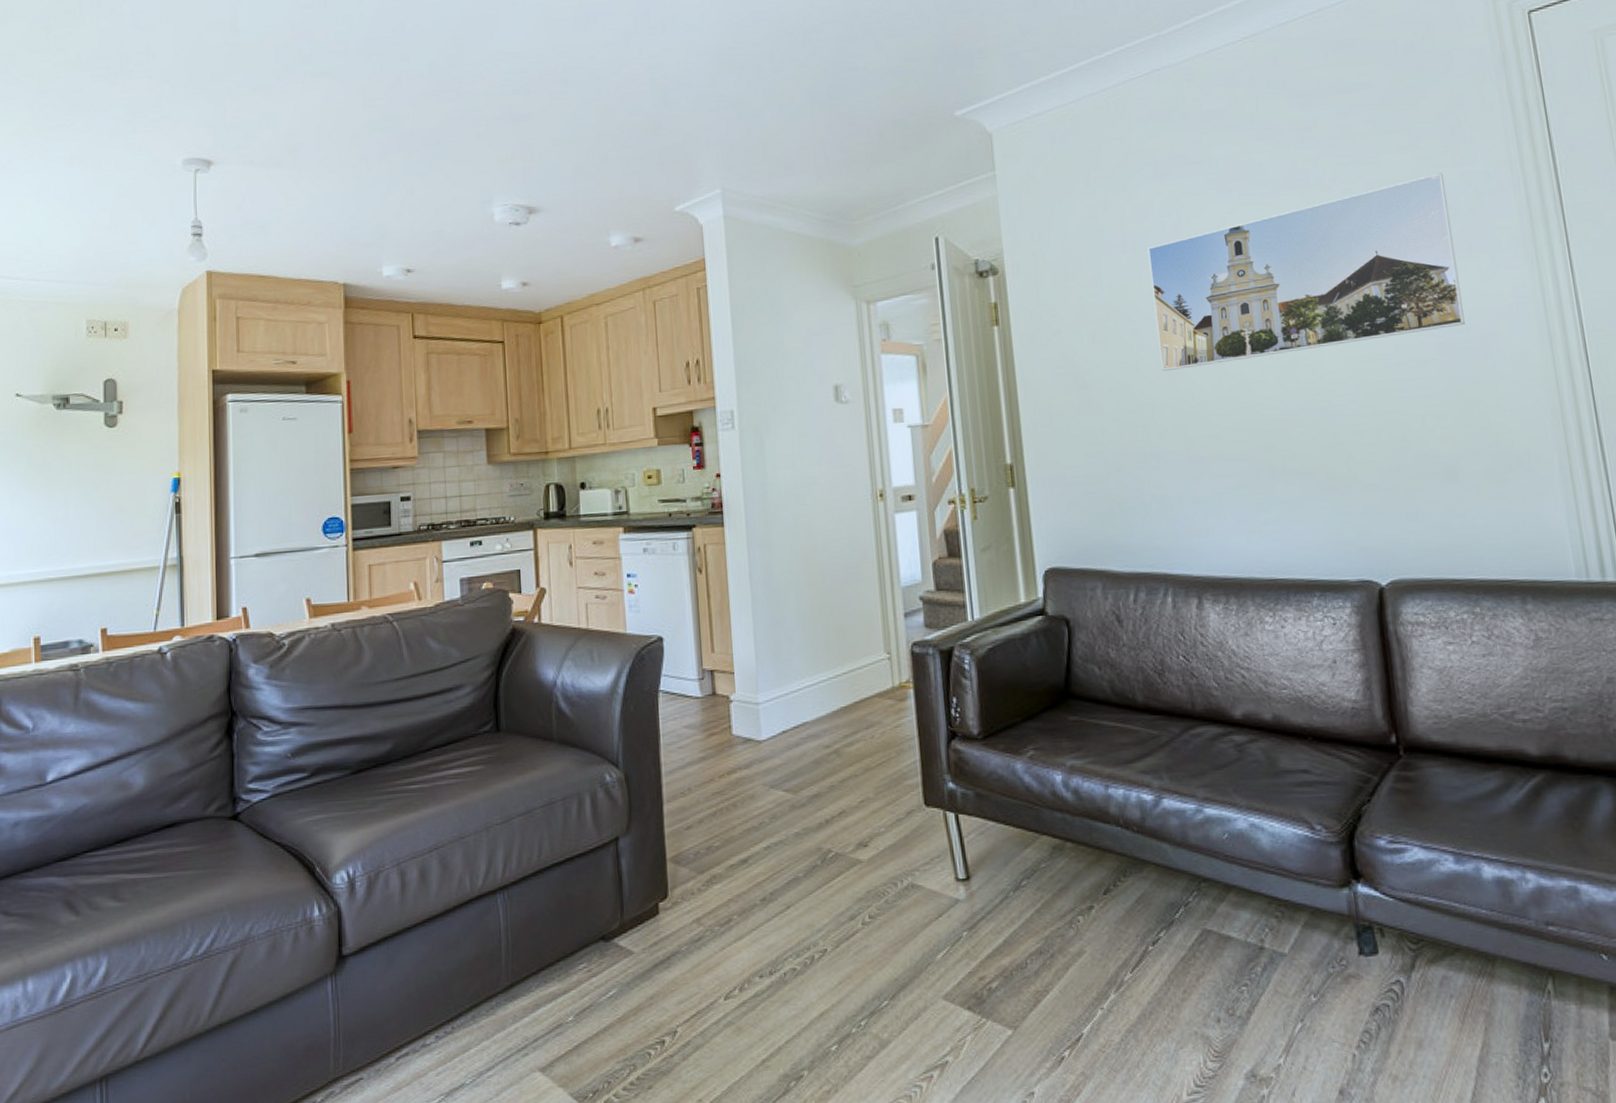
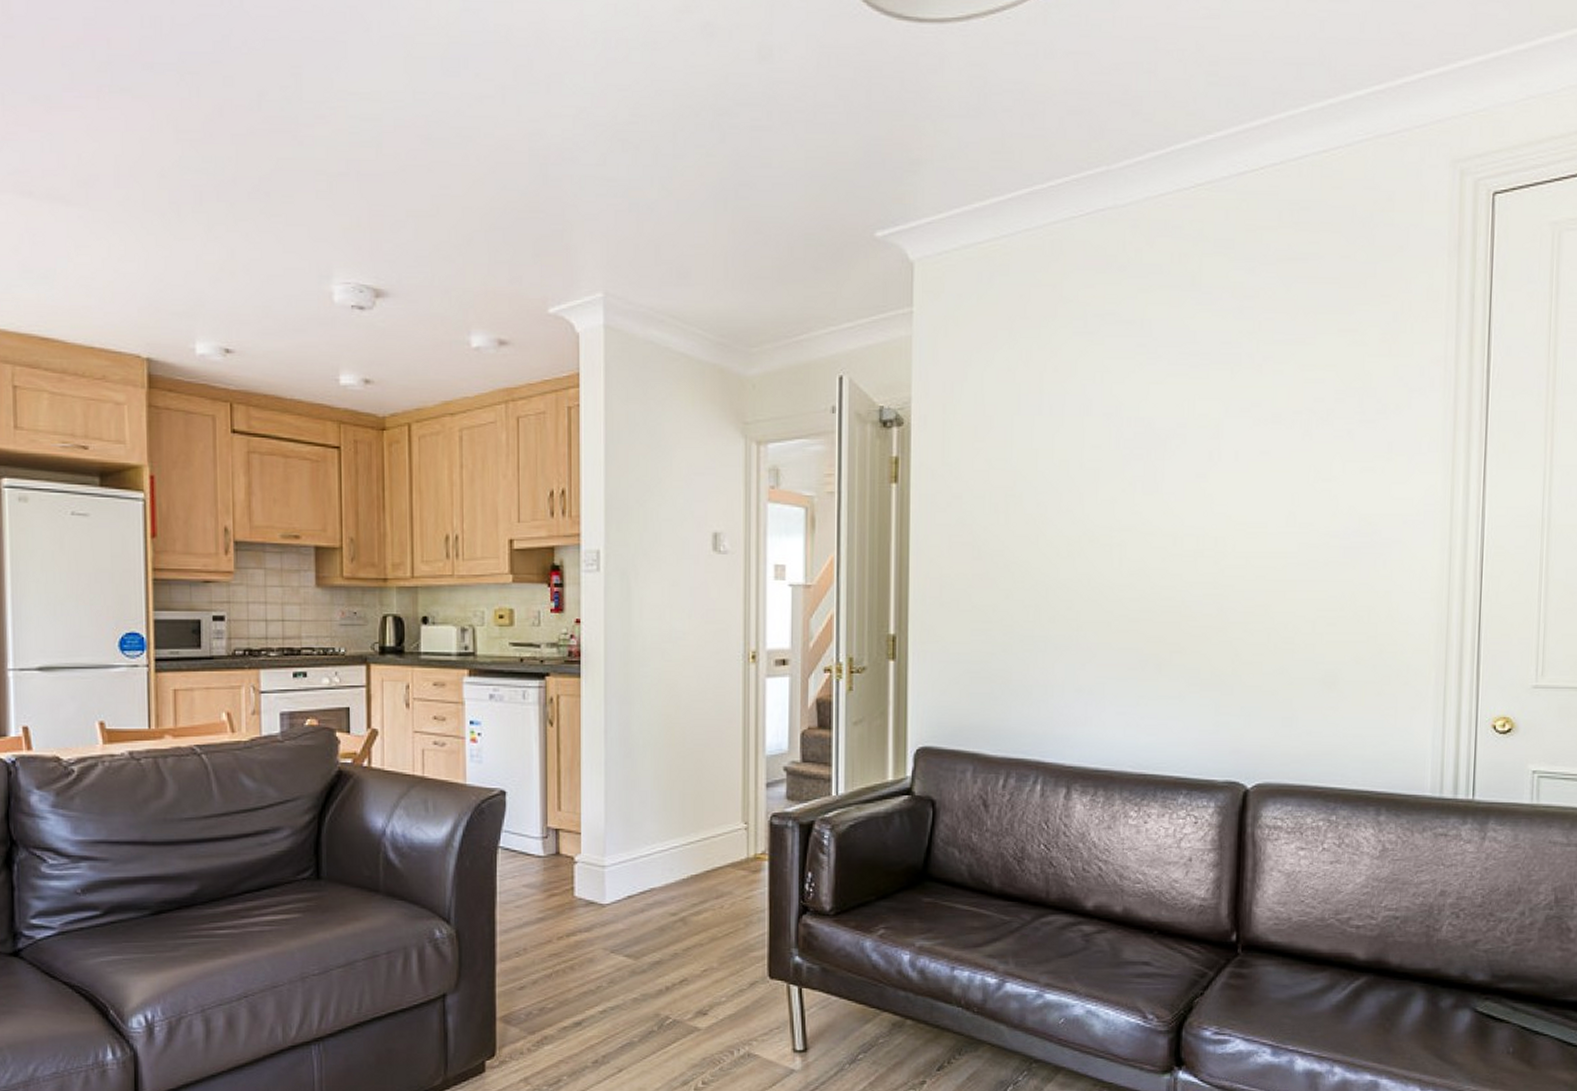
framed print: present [1147,173,1465,372] -> none [1062,363,1377,550]

